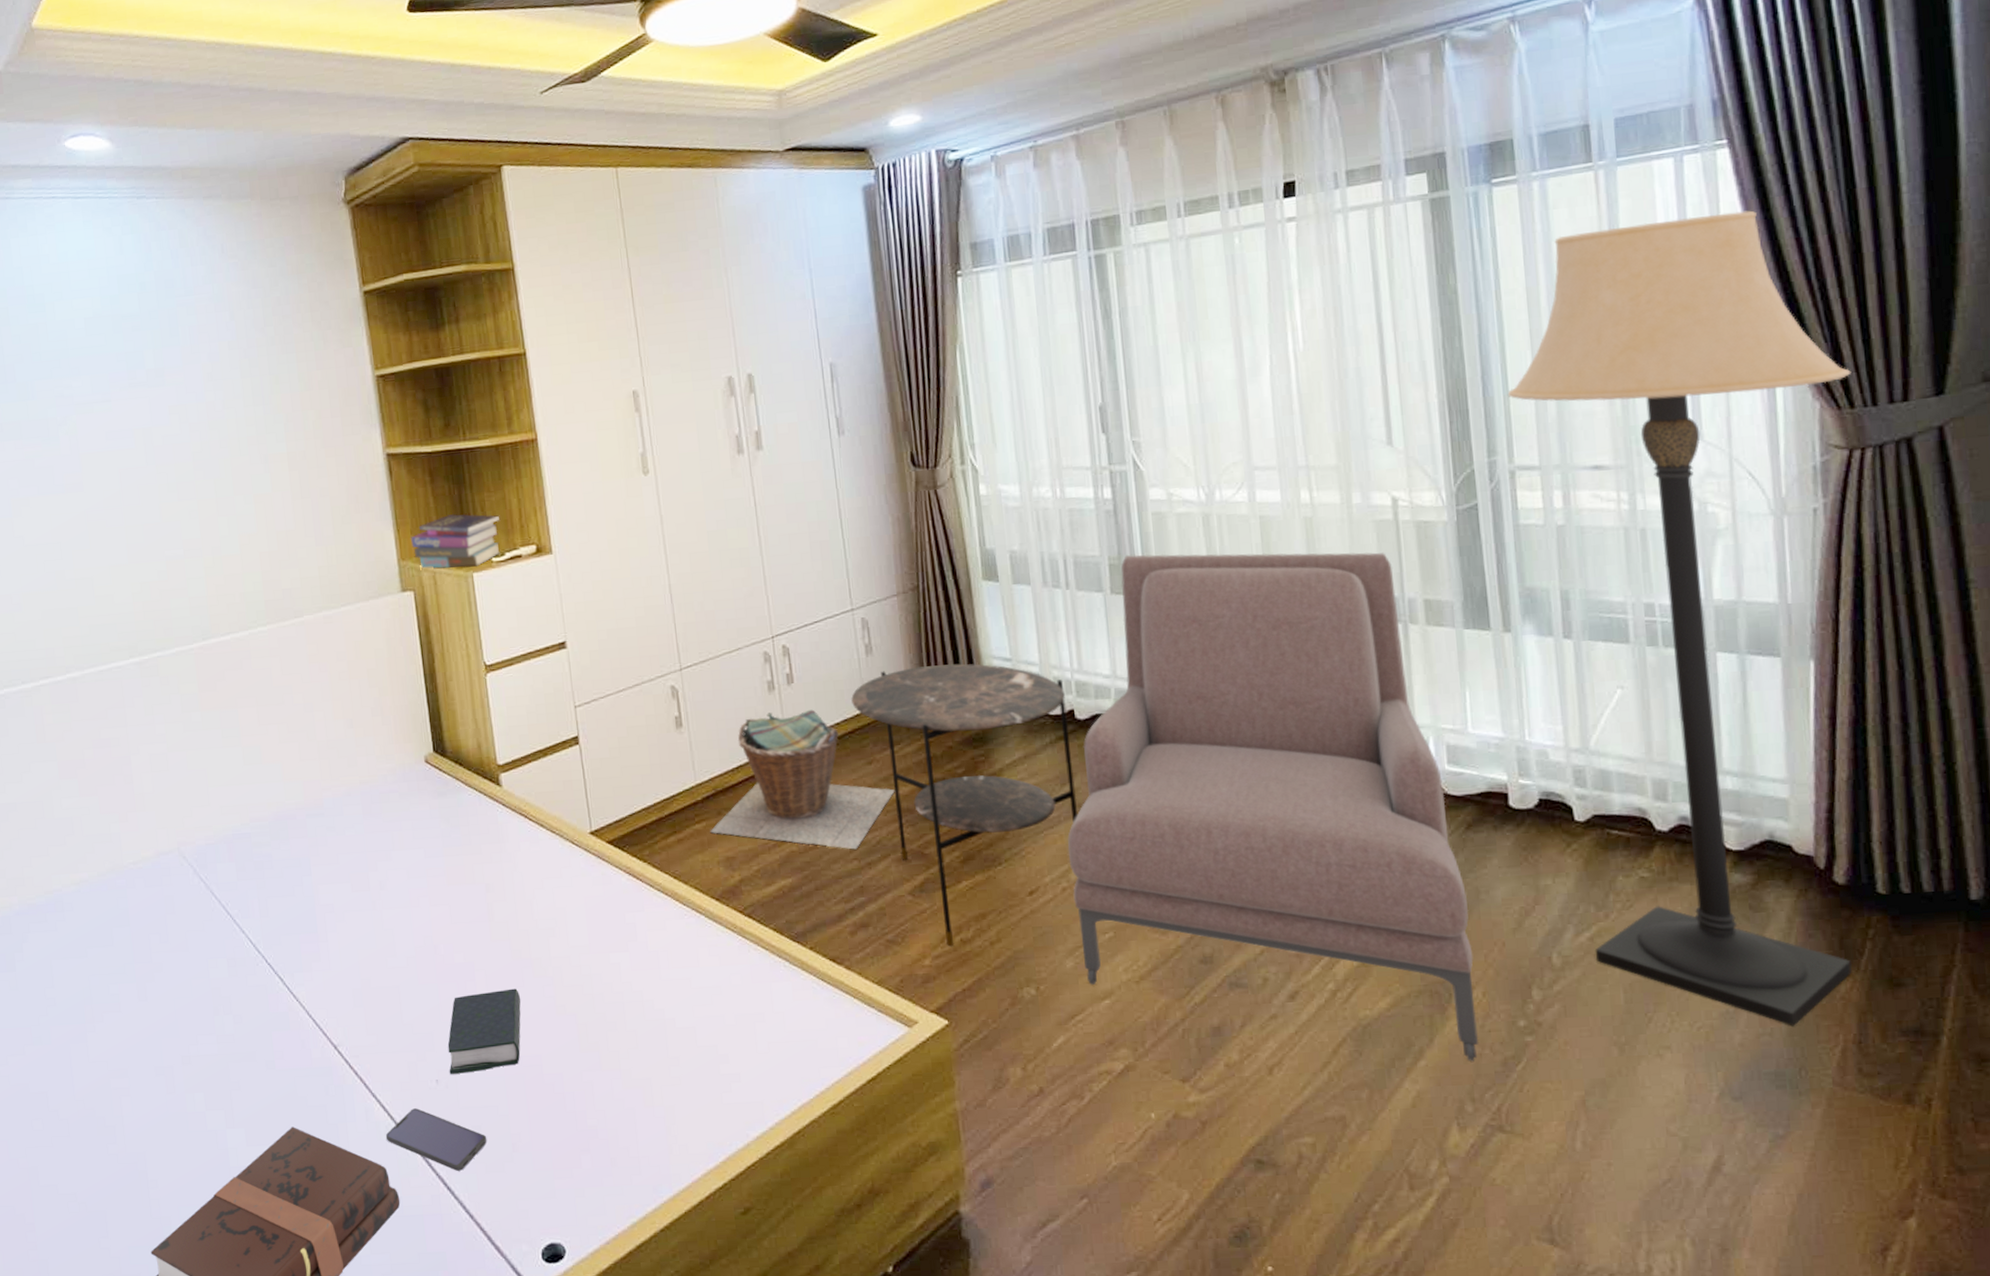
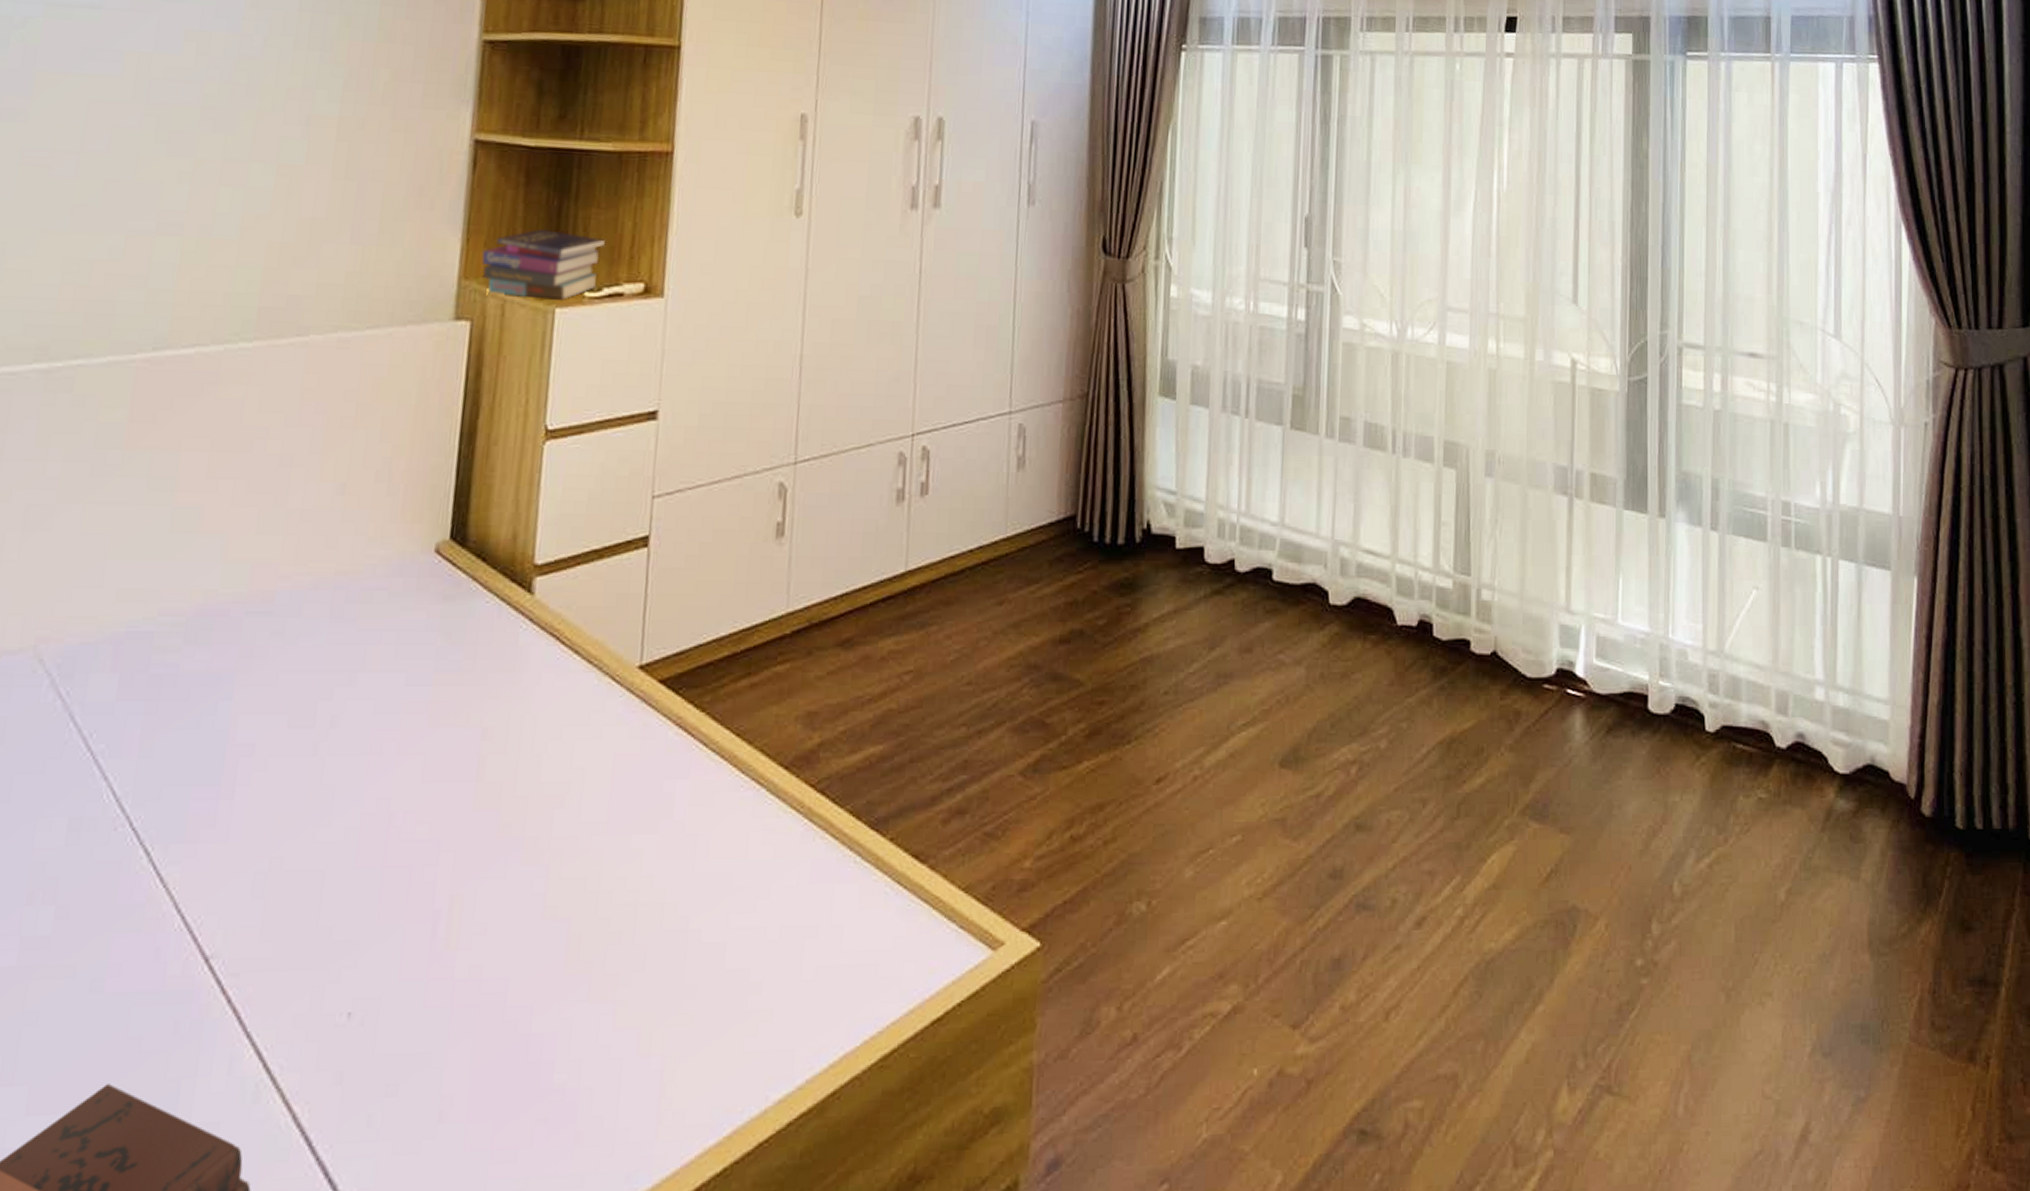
smartphone: present [386,1108,487,1171] -> none [252,1056,405,1153]
book: present [447,988,521,1074] -> none [370,879,498,1004]
laundry basket: present [710,709,895,850] -> none [793,529,1024,712]
side table: present [851,663,1078,946] -> none [991,490,1228,844]
armchair: present [1067,552,1478,1062] -> none [1204,387,1601,1007]
lamp: present [1507,210,1852,1025] -> none [1682,118,1961,971]

